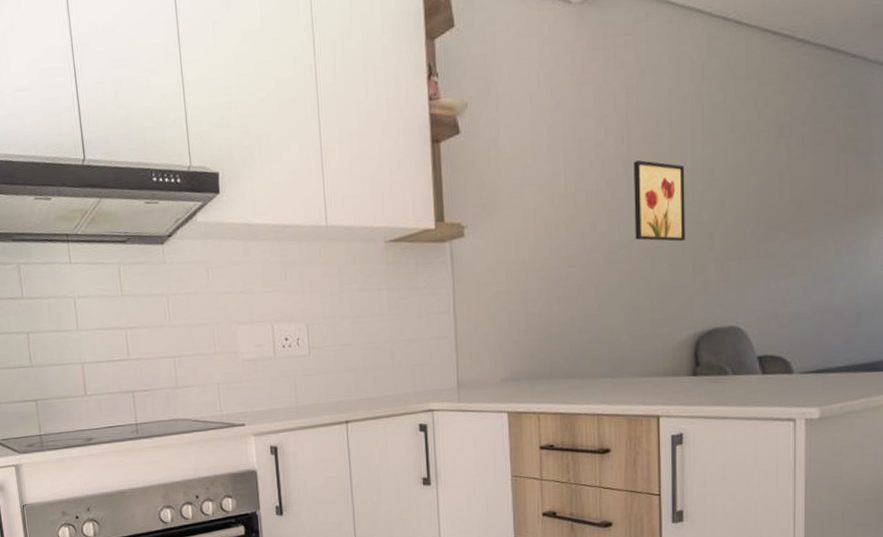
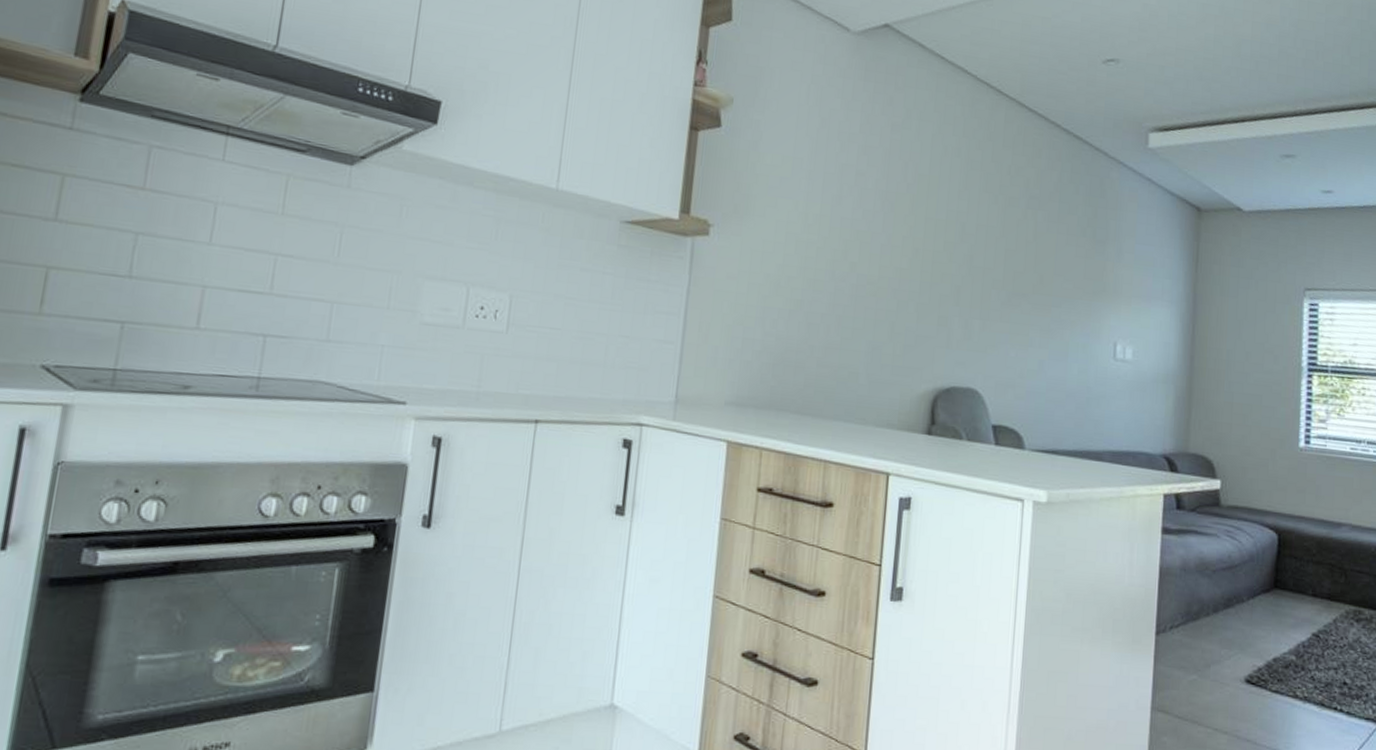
wall art: present [633,160,686,242] -> none [884,198,940,289]

